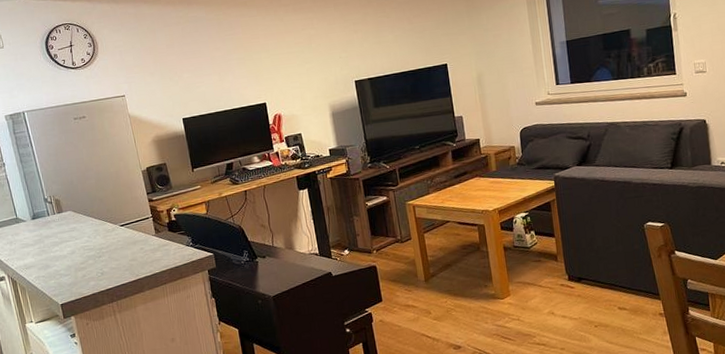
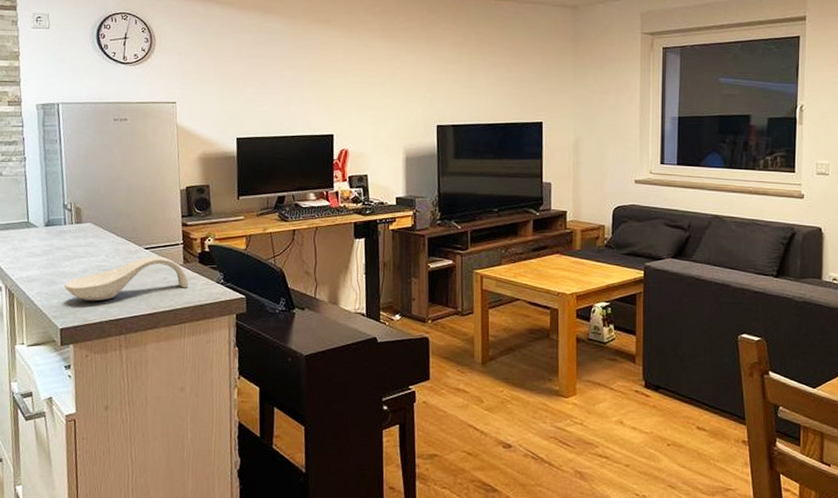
spoon rest: none [58,230,164,278] -> present [64,256,189,301]

